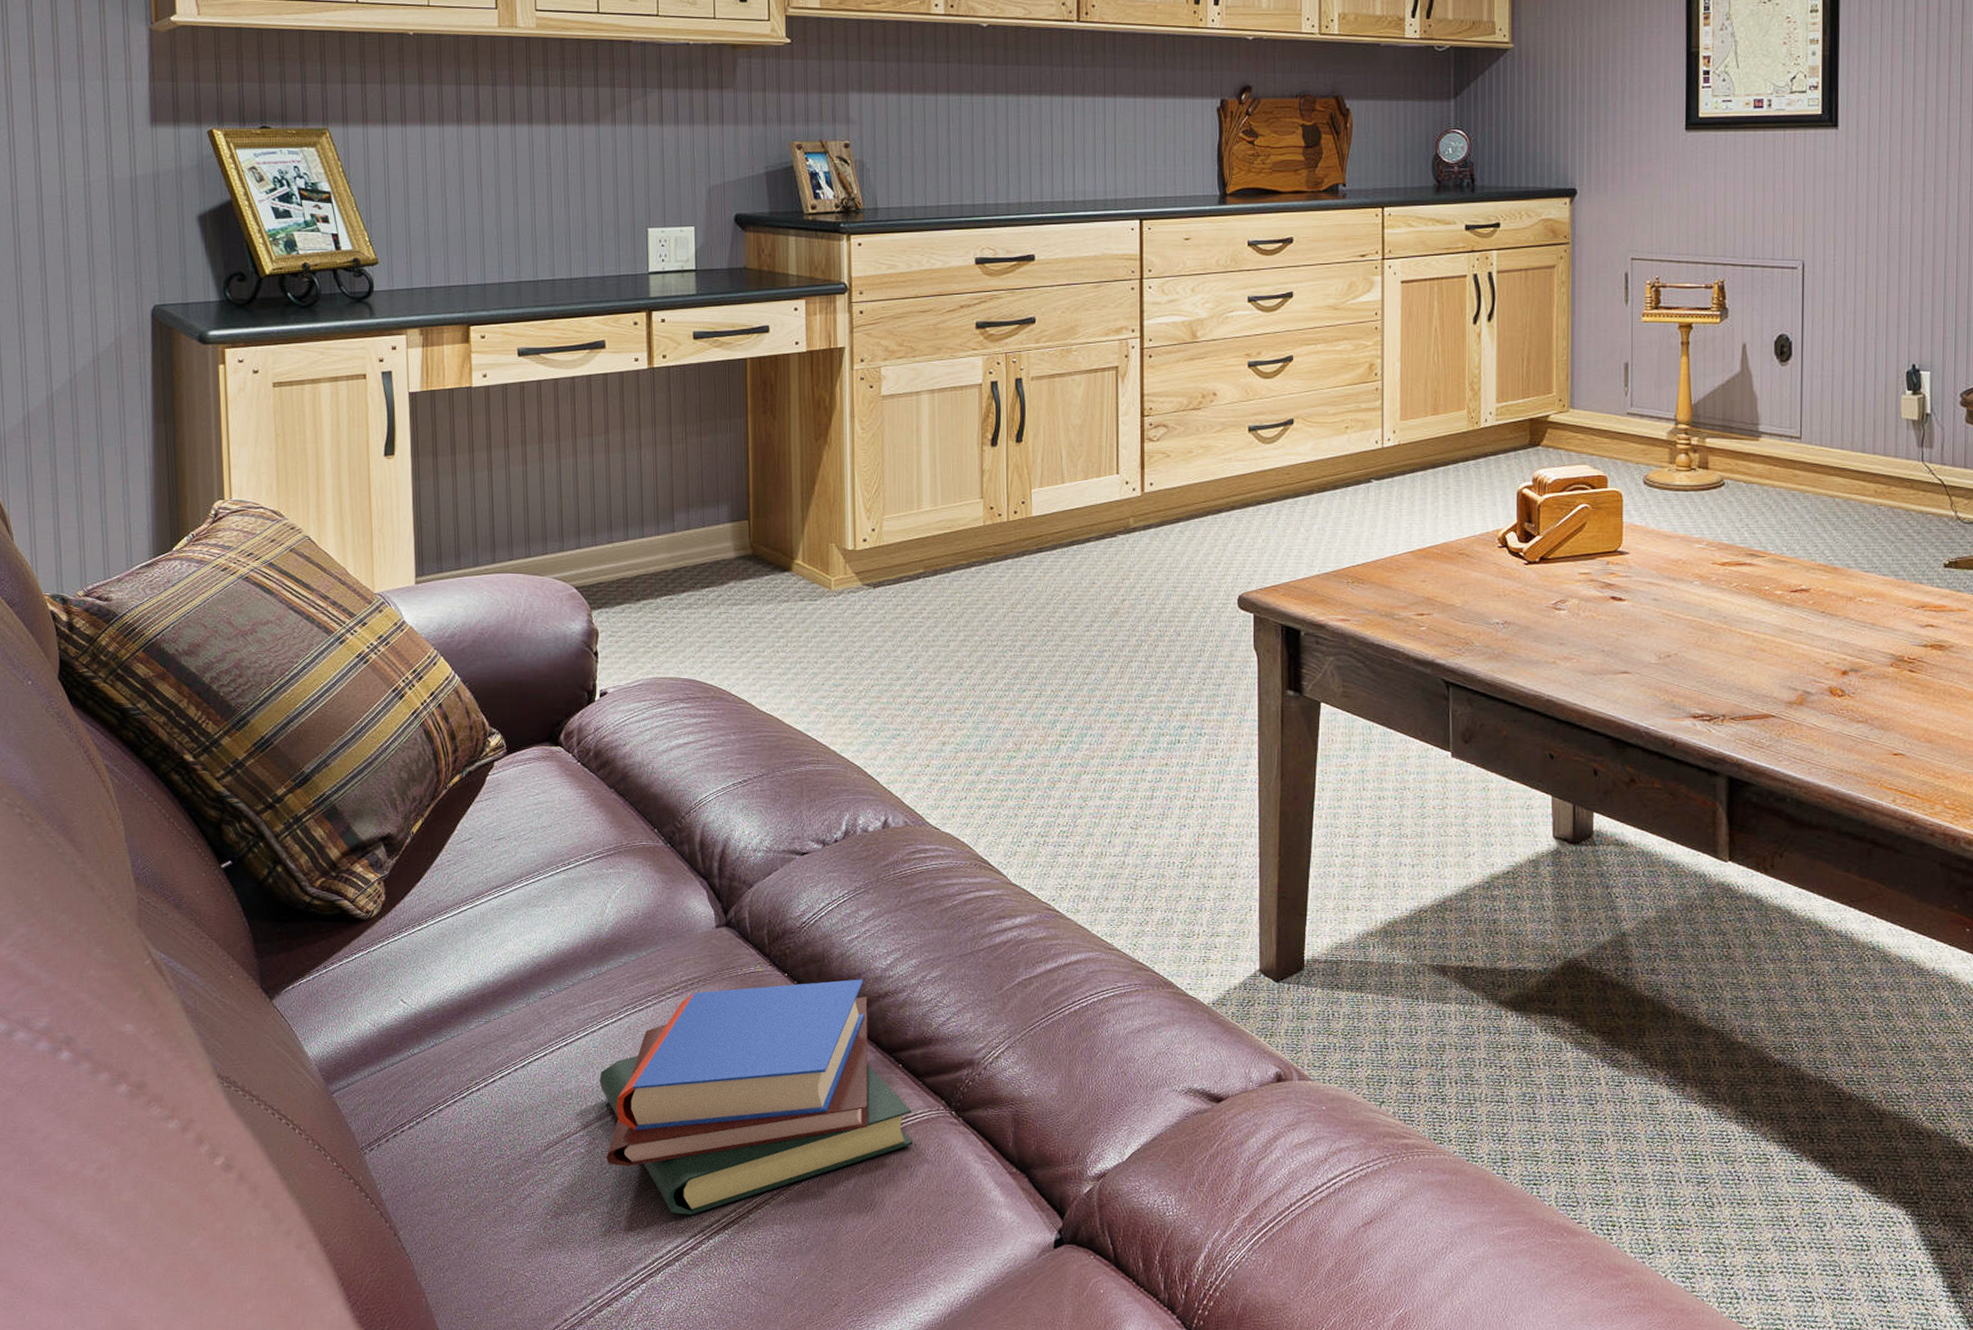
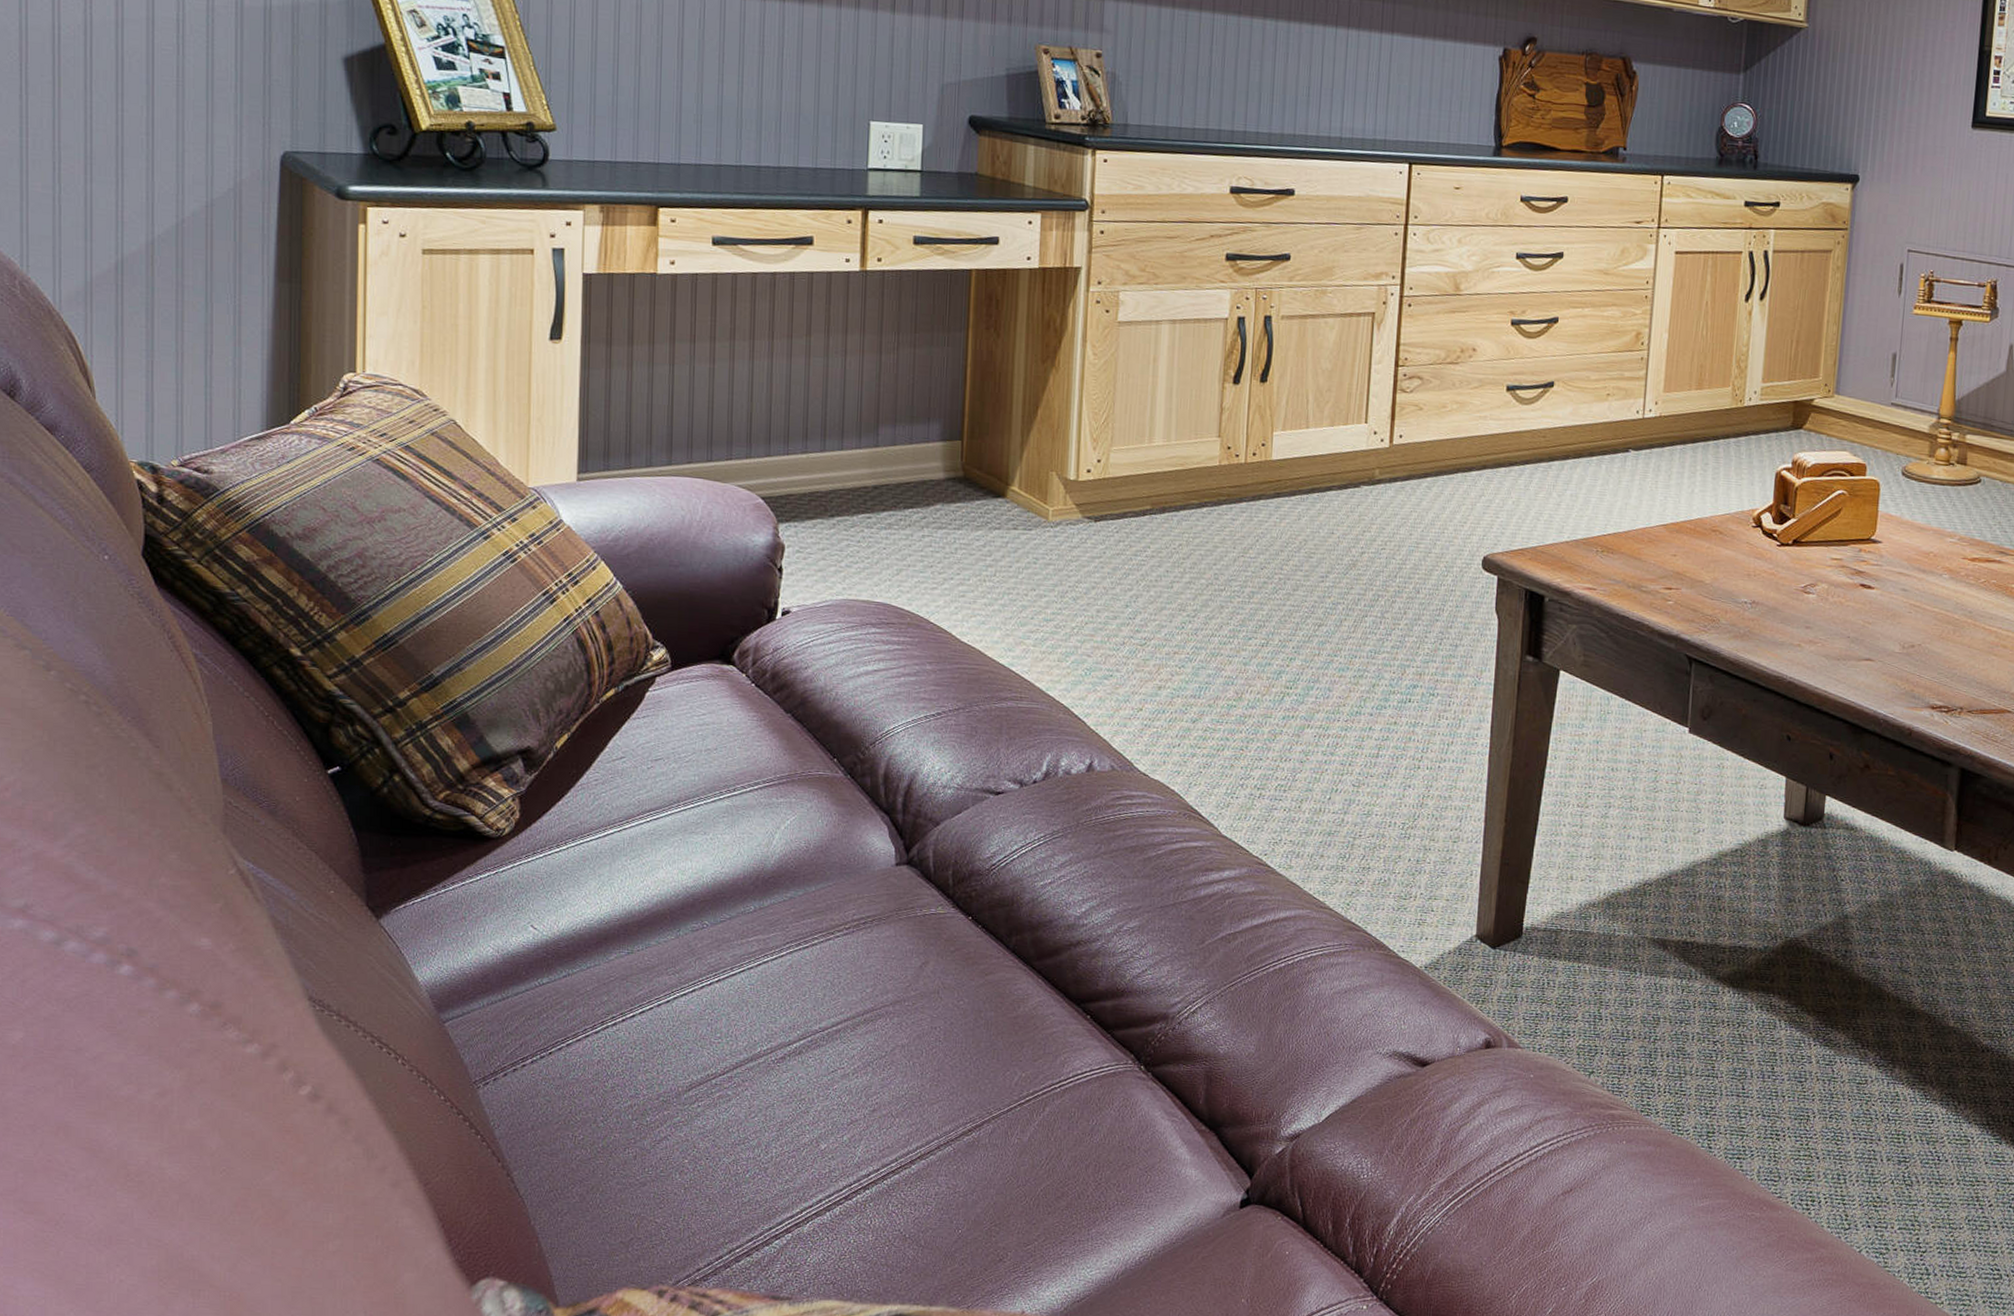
book: present [599,979,912,1215] -> none [753,926,1098,1164]

